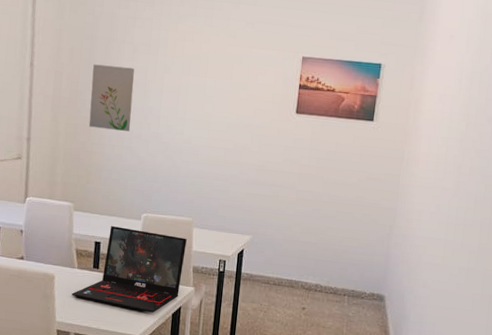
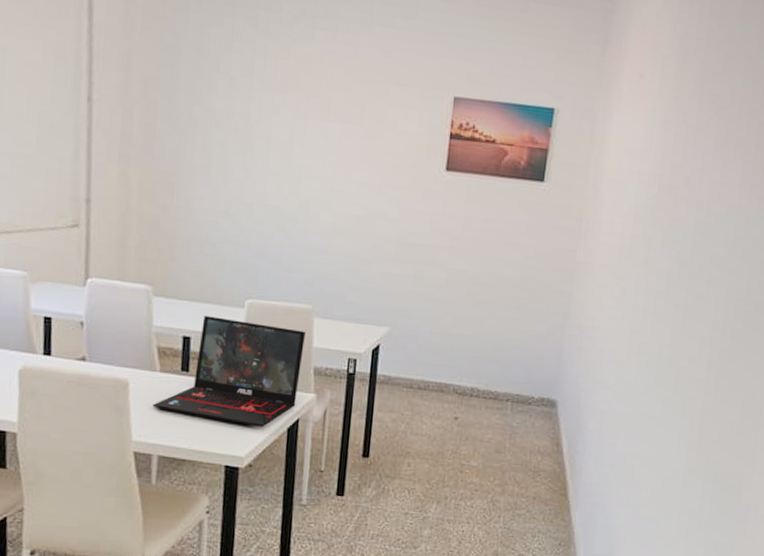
wall art: present [88,64,134,132] -> none [171,100,232,192]

